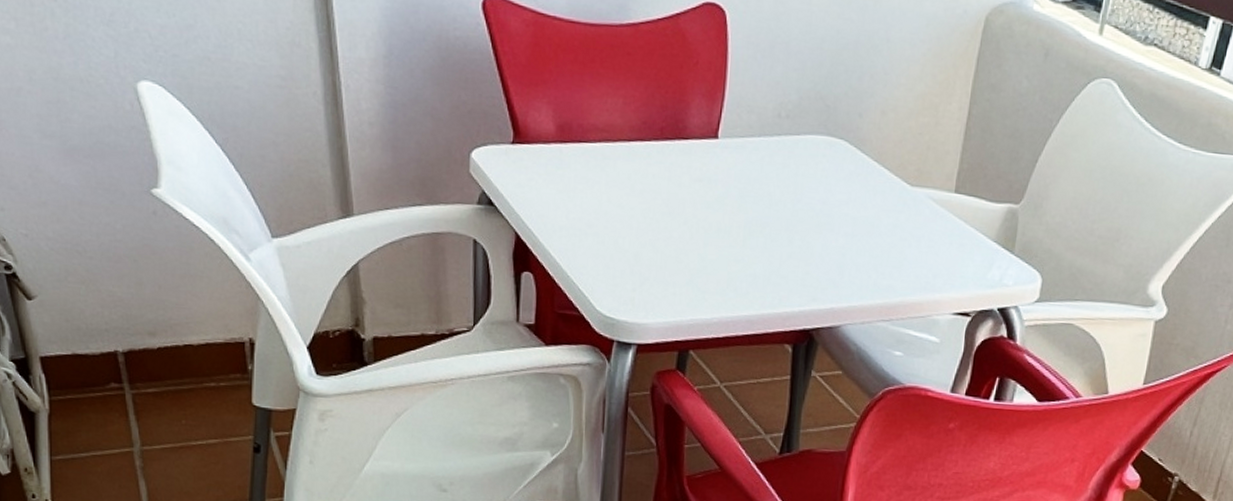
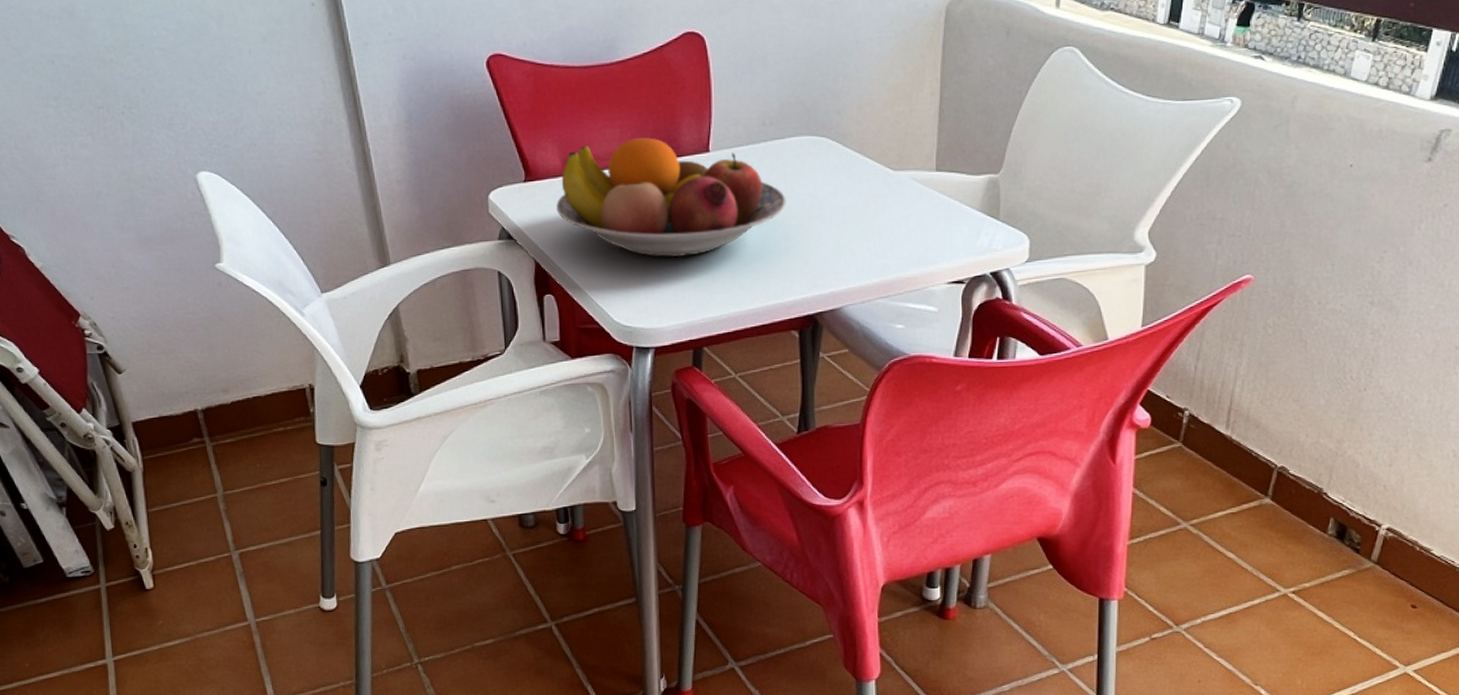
fruit bowl: none [545,111,795,250] -> present [556,137,786,258]

